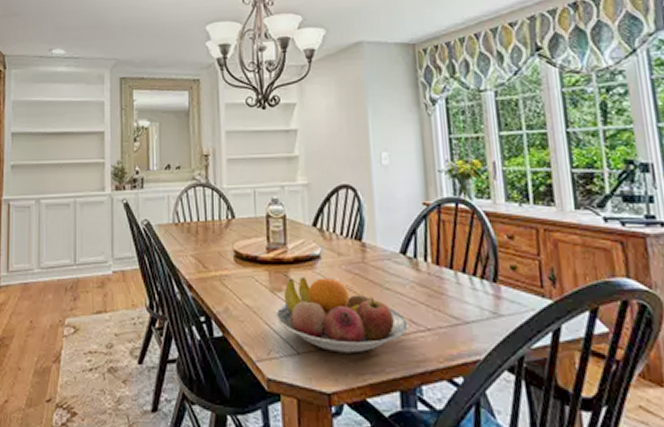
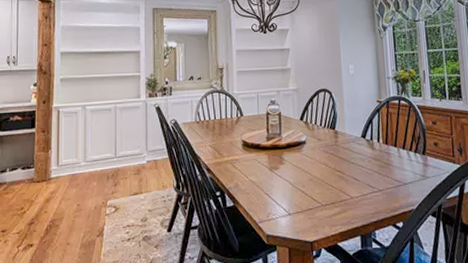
fruit bowl: present [275,276,410,354] -> none [272,157,367,212]

